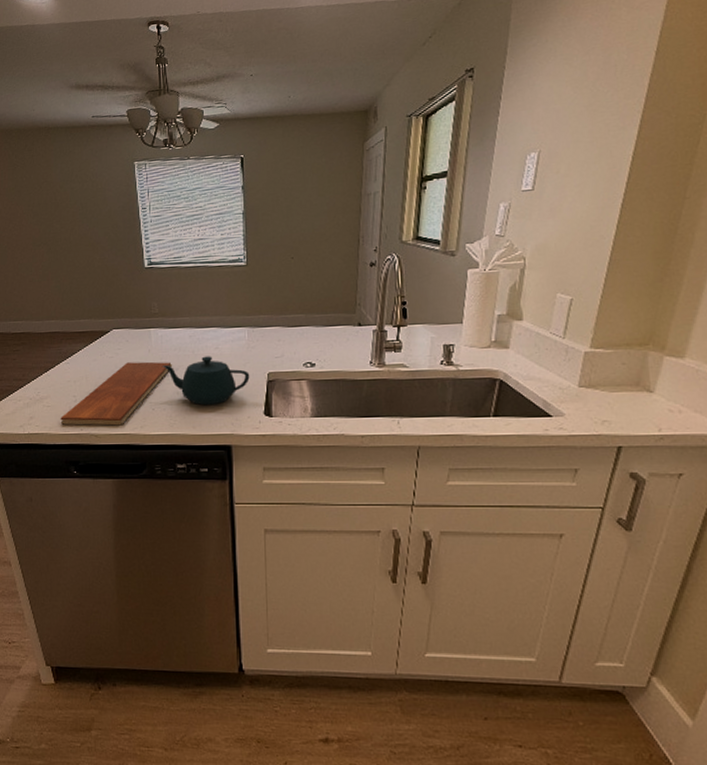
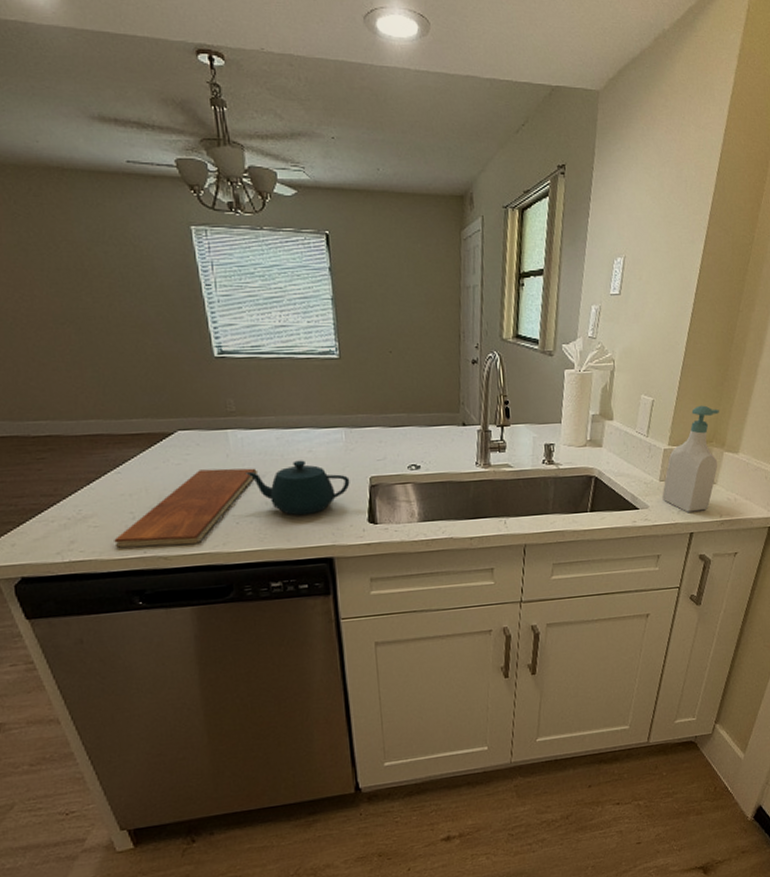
soap bottle: none [581,304,658,423] -> present [662,405,719,512]

